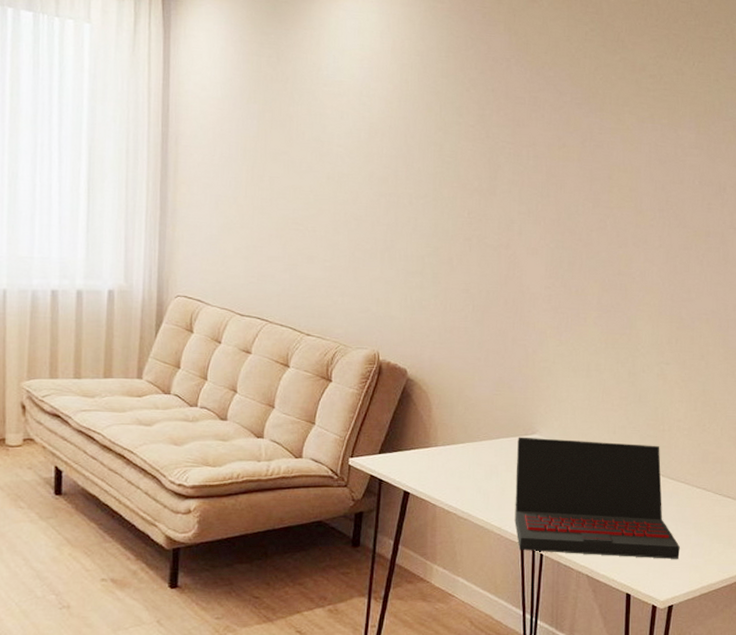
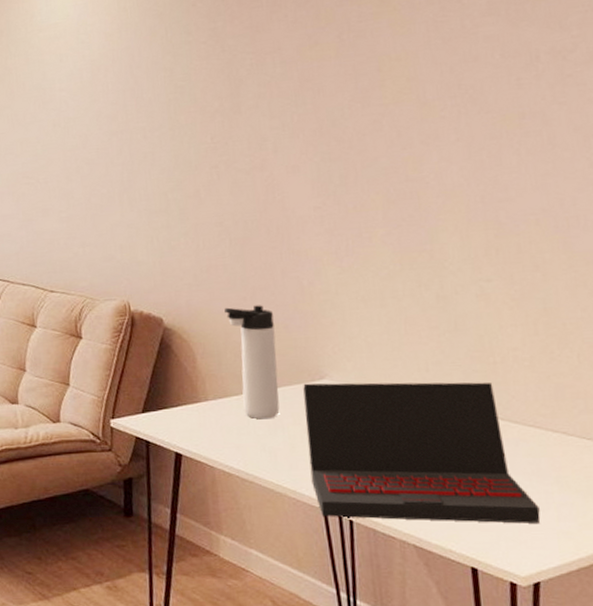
thermos bottle: none [461,365,501,466] -> present [224,305,280,419]

